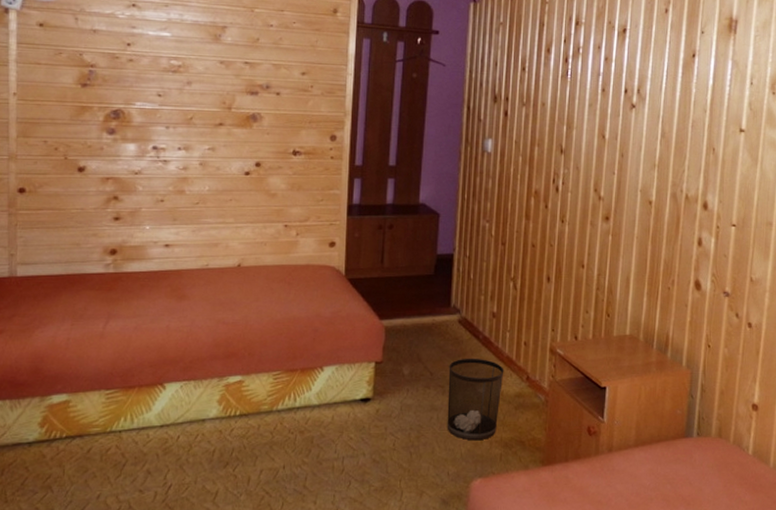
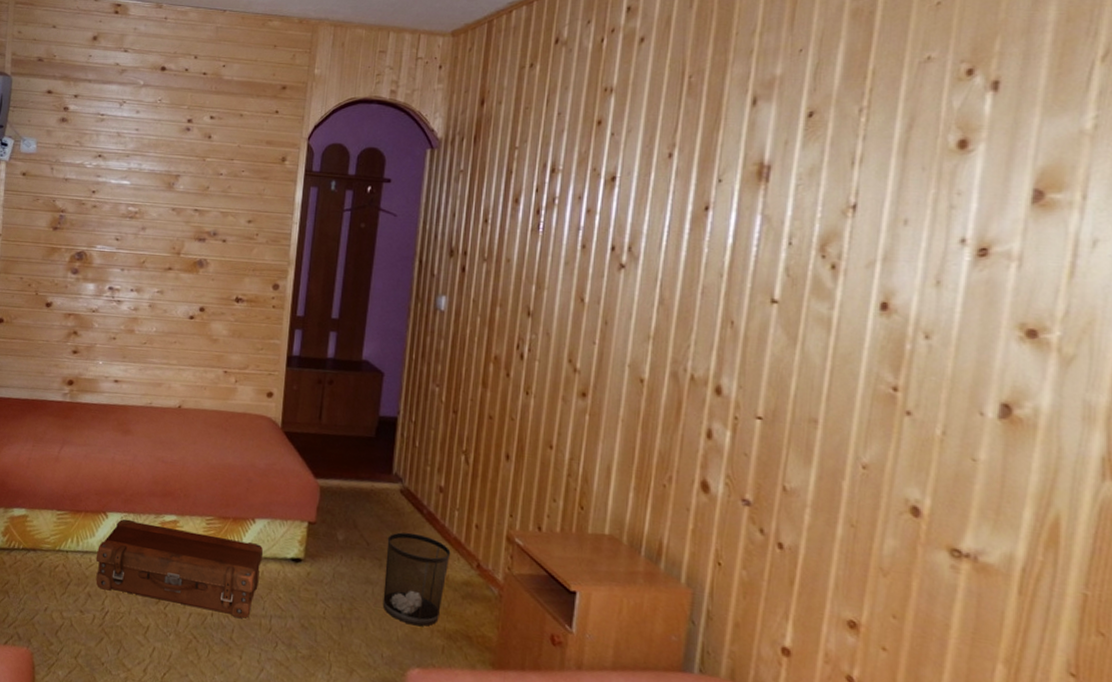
suitcase: none [155,387,333,465] -> present [96,519,264,618]

